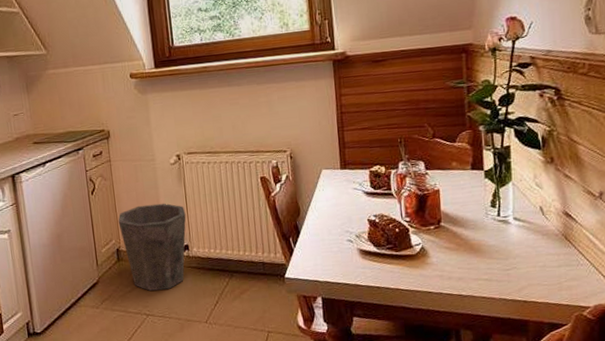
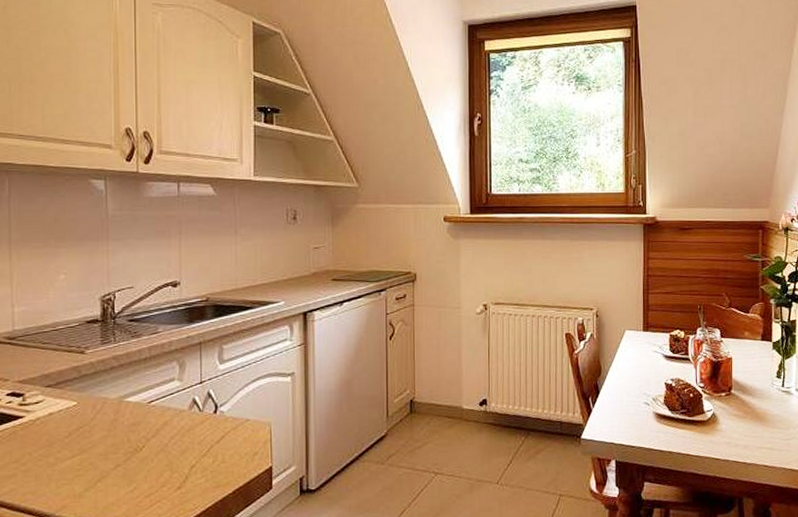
waste bin: present [118,203,186,291] -> none [415,353,487,447]

